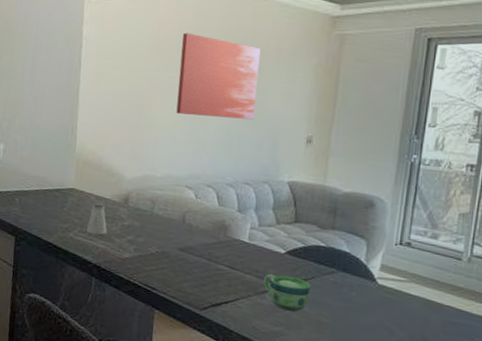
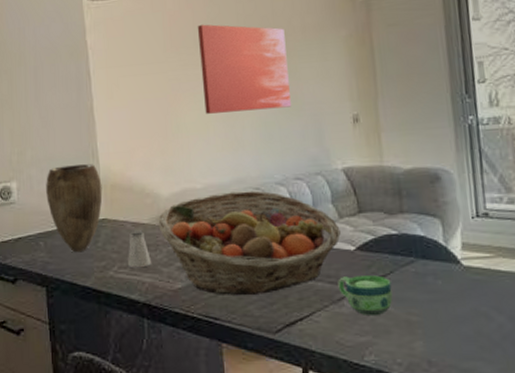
vase: none [27,137,76,213] -> present [46,164,103,253]
fruit basket: none [118,184,276,276] -> present [158,190,341,296]

